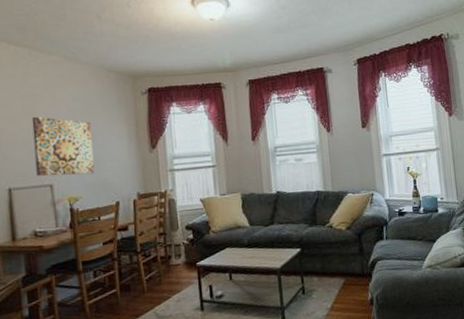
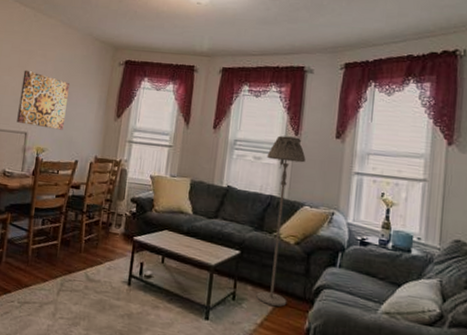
floor lamp: none [306,133,350,289] -> present [256,135,306,307]

